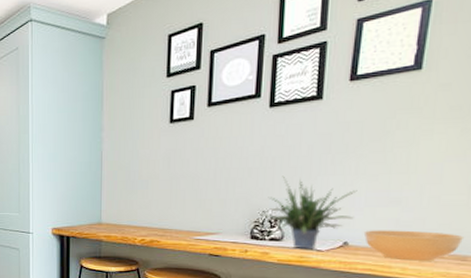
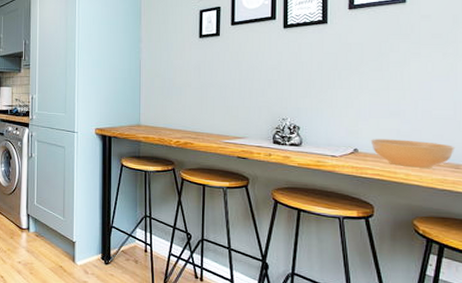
potted plant: present [261,176,357,248] -> none [281,88,362,154]

